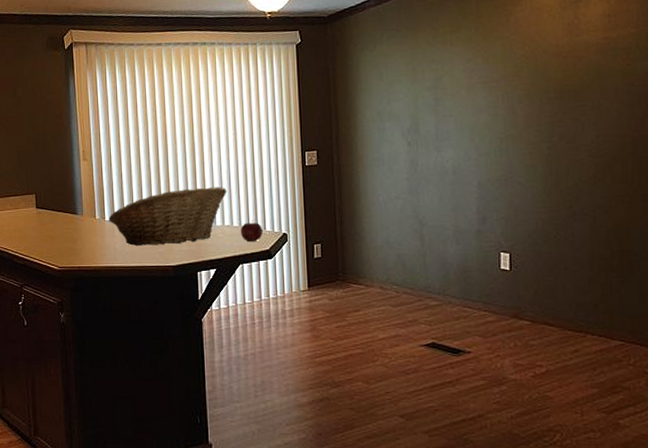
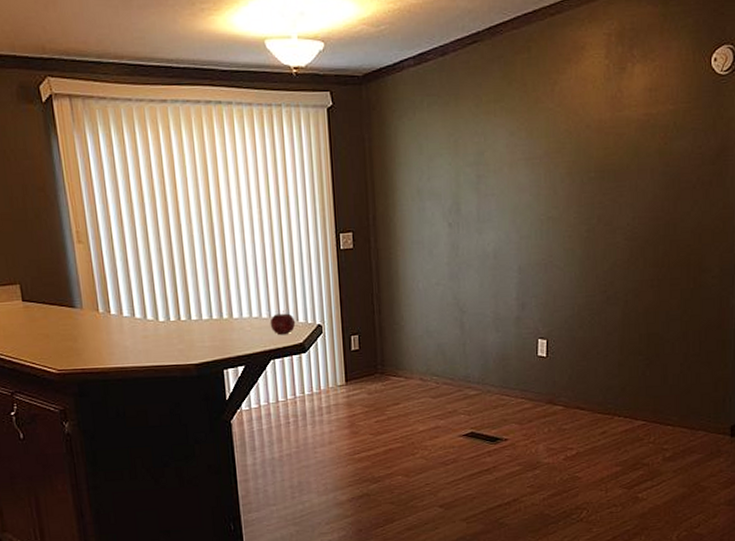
fruit basket: present [108,187,227,246] -> none [115,273,254,343]

